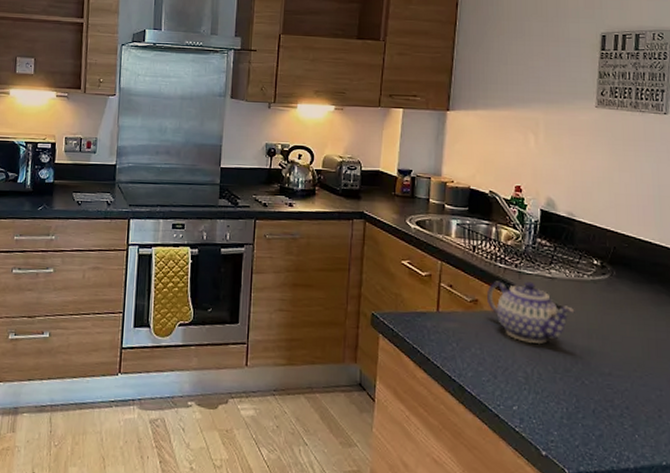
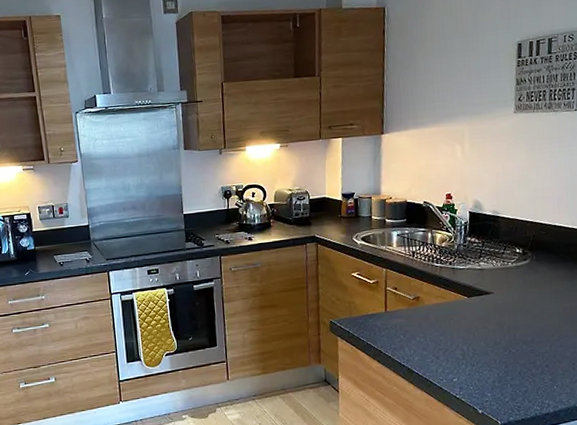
teapot: present [487,281,575,344] -> none [427,275,502,326]

